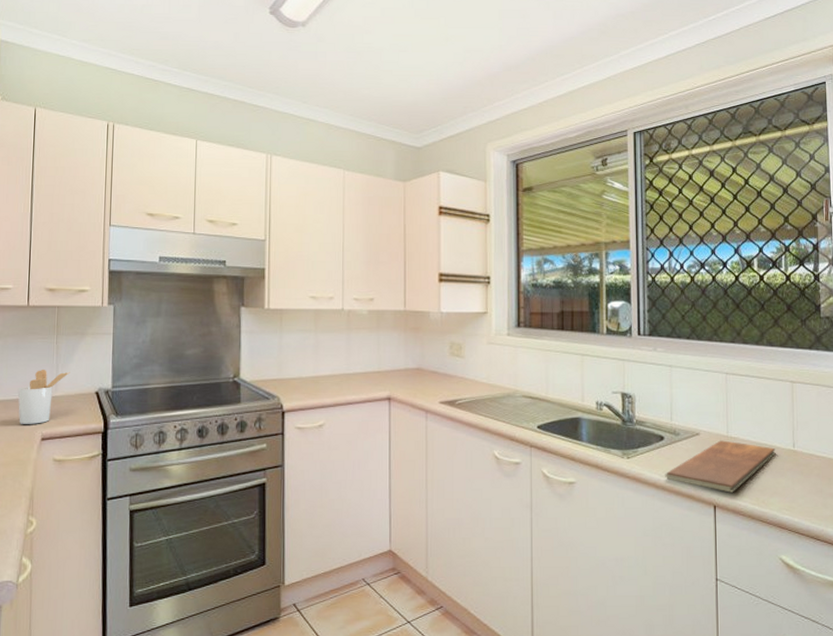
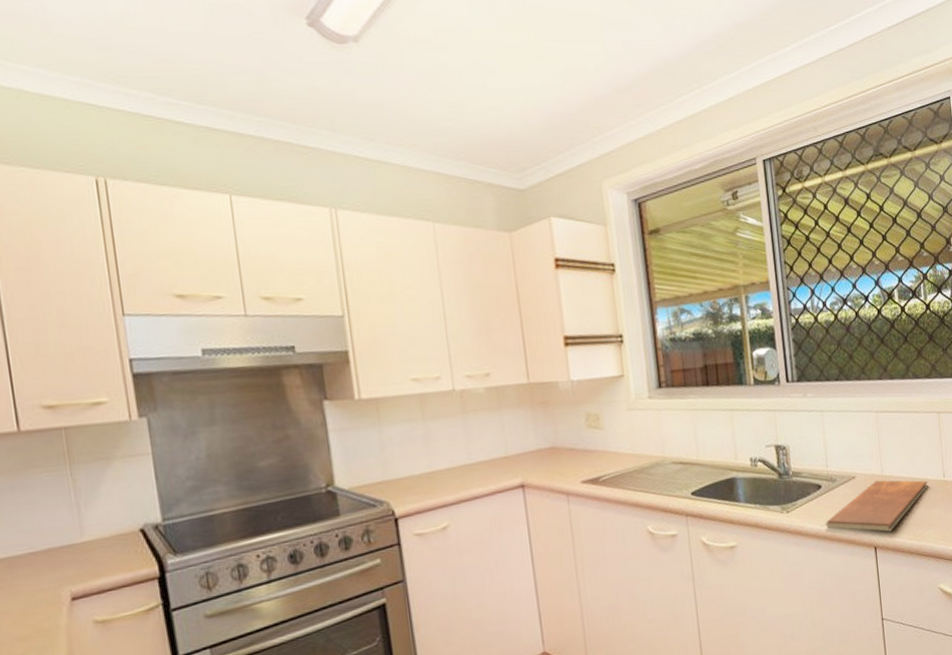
utensil holder: present [17,369,70,424] -> none [23,508,99,585]

